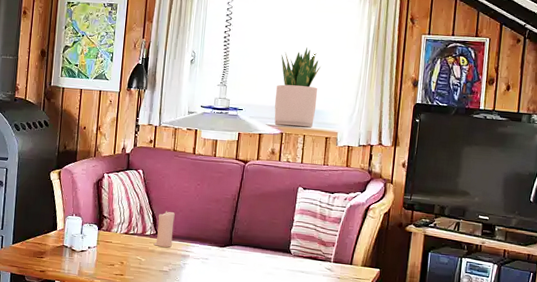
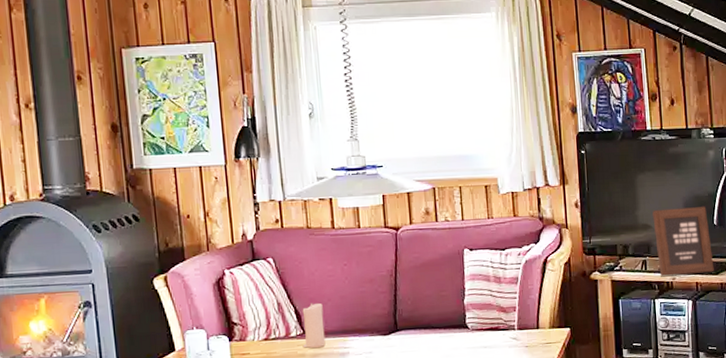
planter: present [274,47,320,129] -> none [417,82,469,180]
picture frame: none [470,179,525,243] -> present [652,207,714,277]

